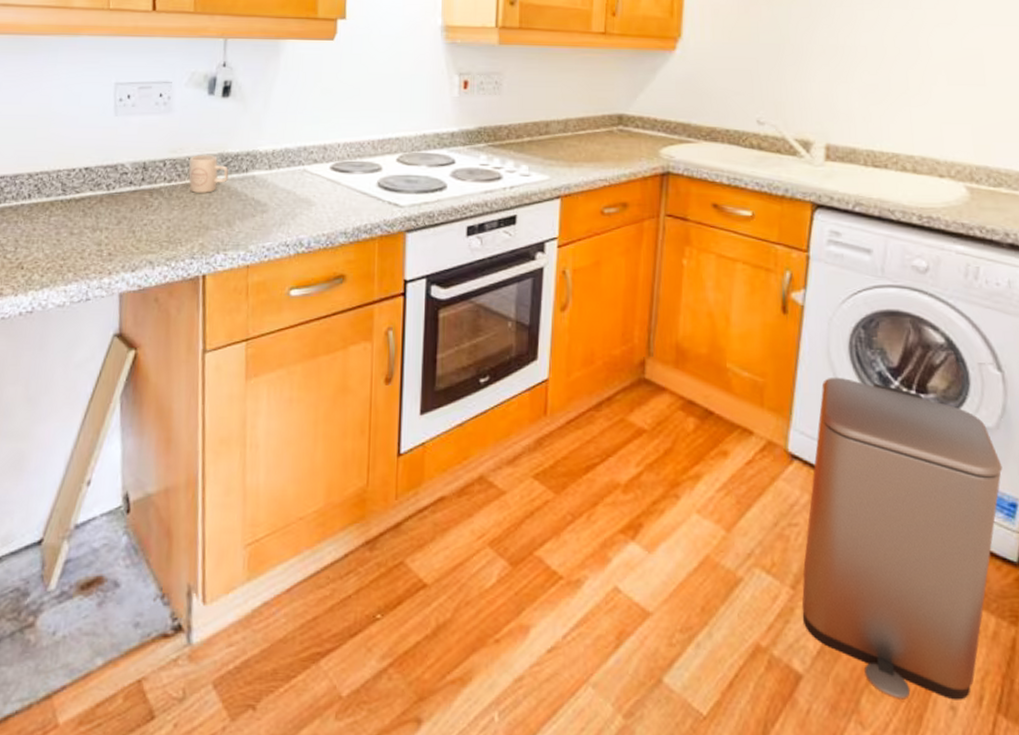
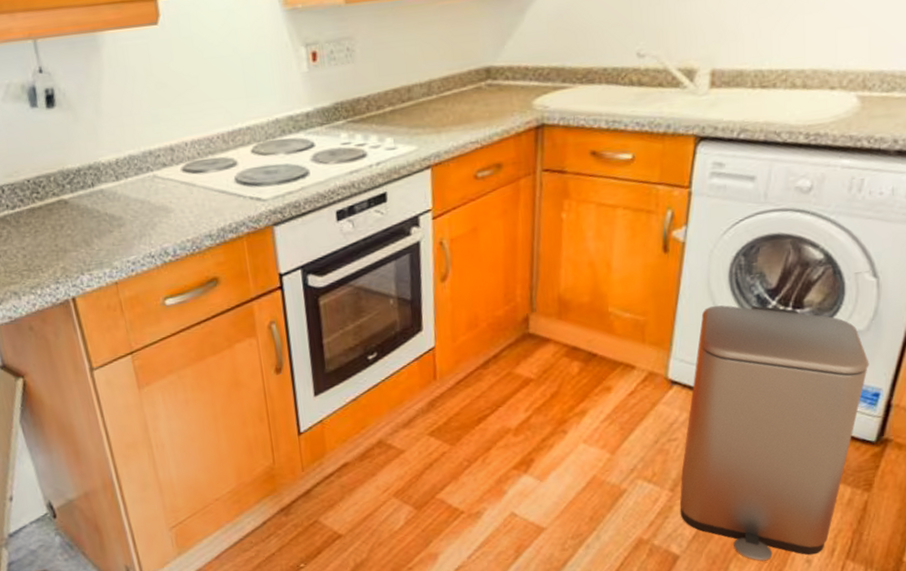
mug: present [188,155,229,193] -> none [28,173,76,217]

